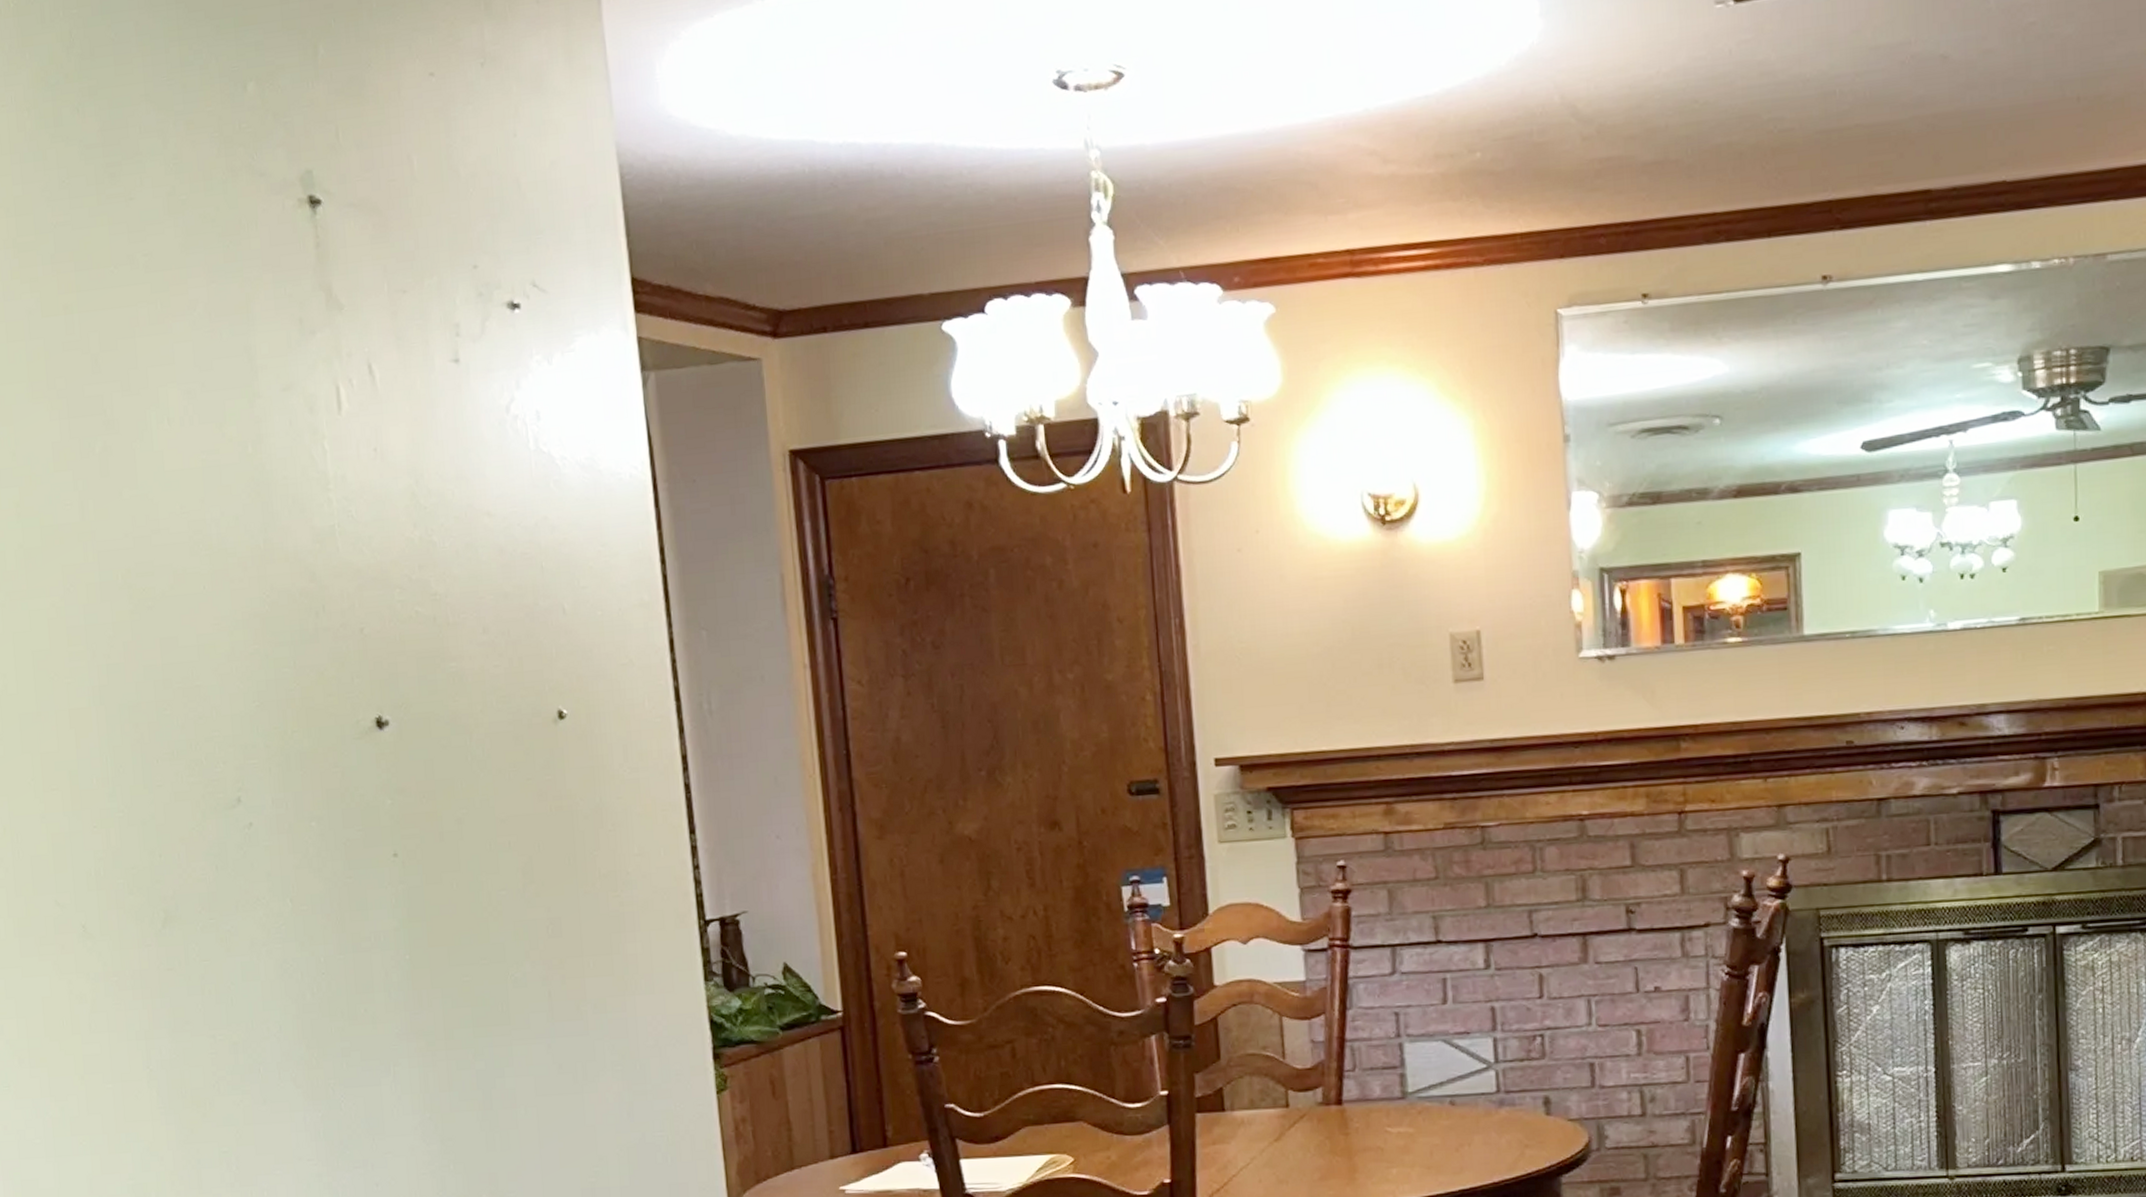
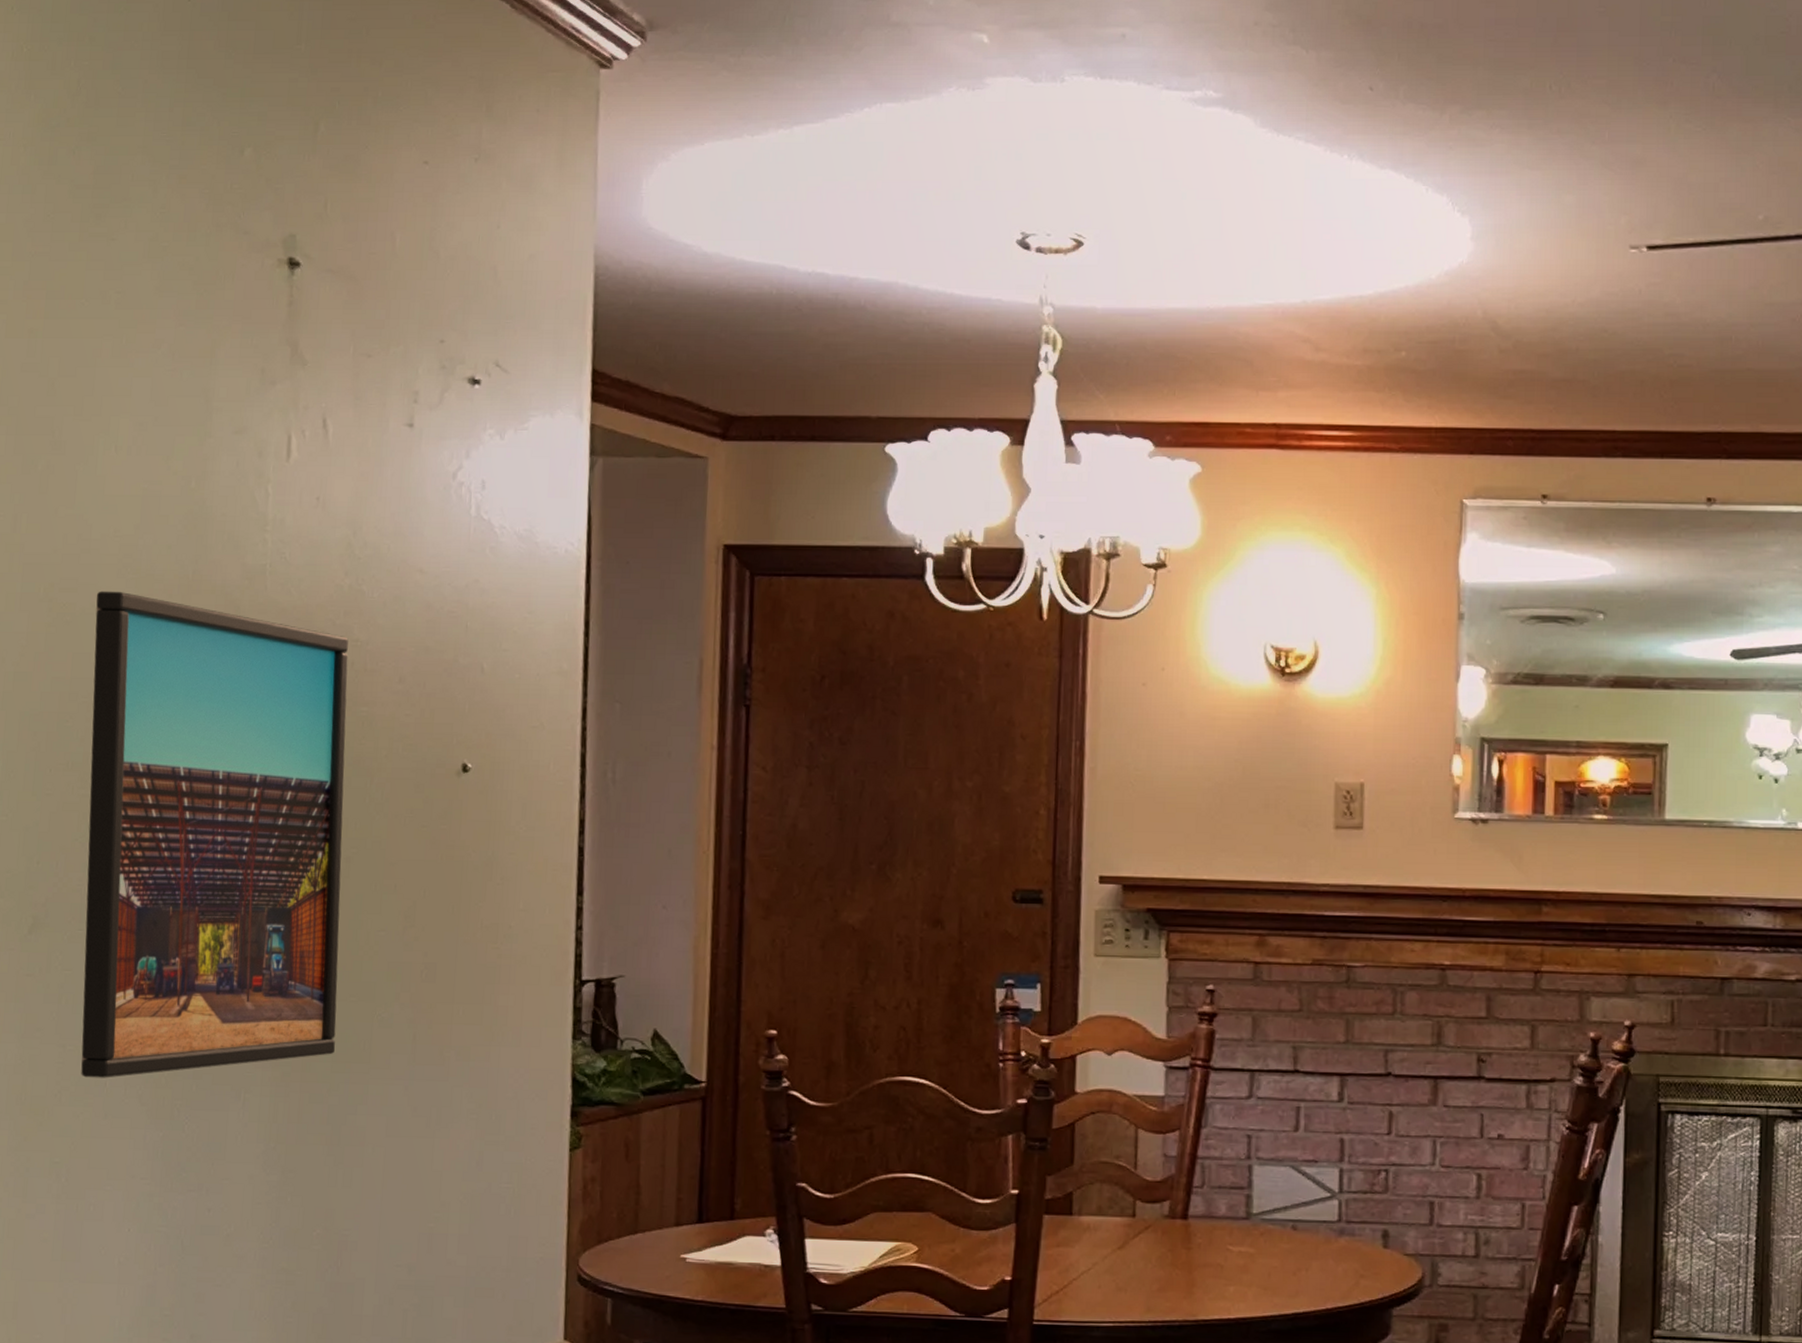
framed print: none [173,569,474,1066] -> present [81,591,349,1078]

